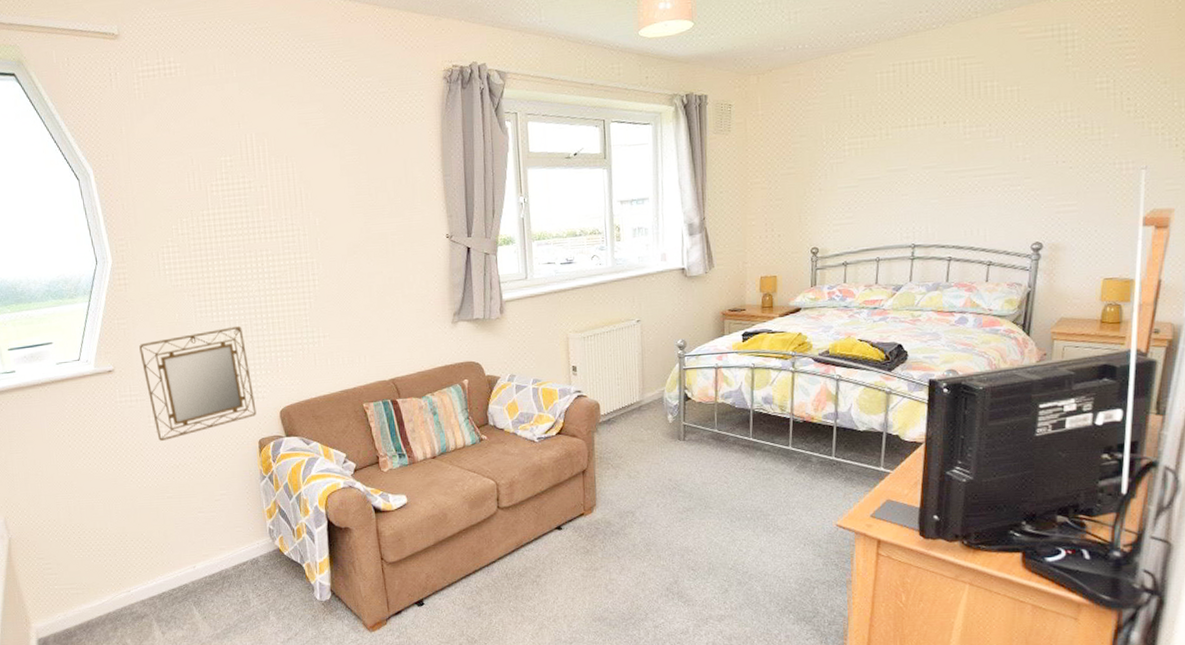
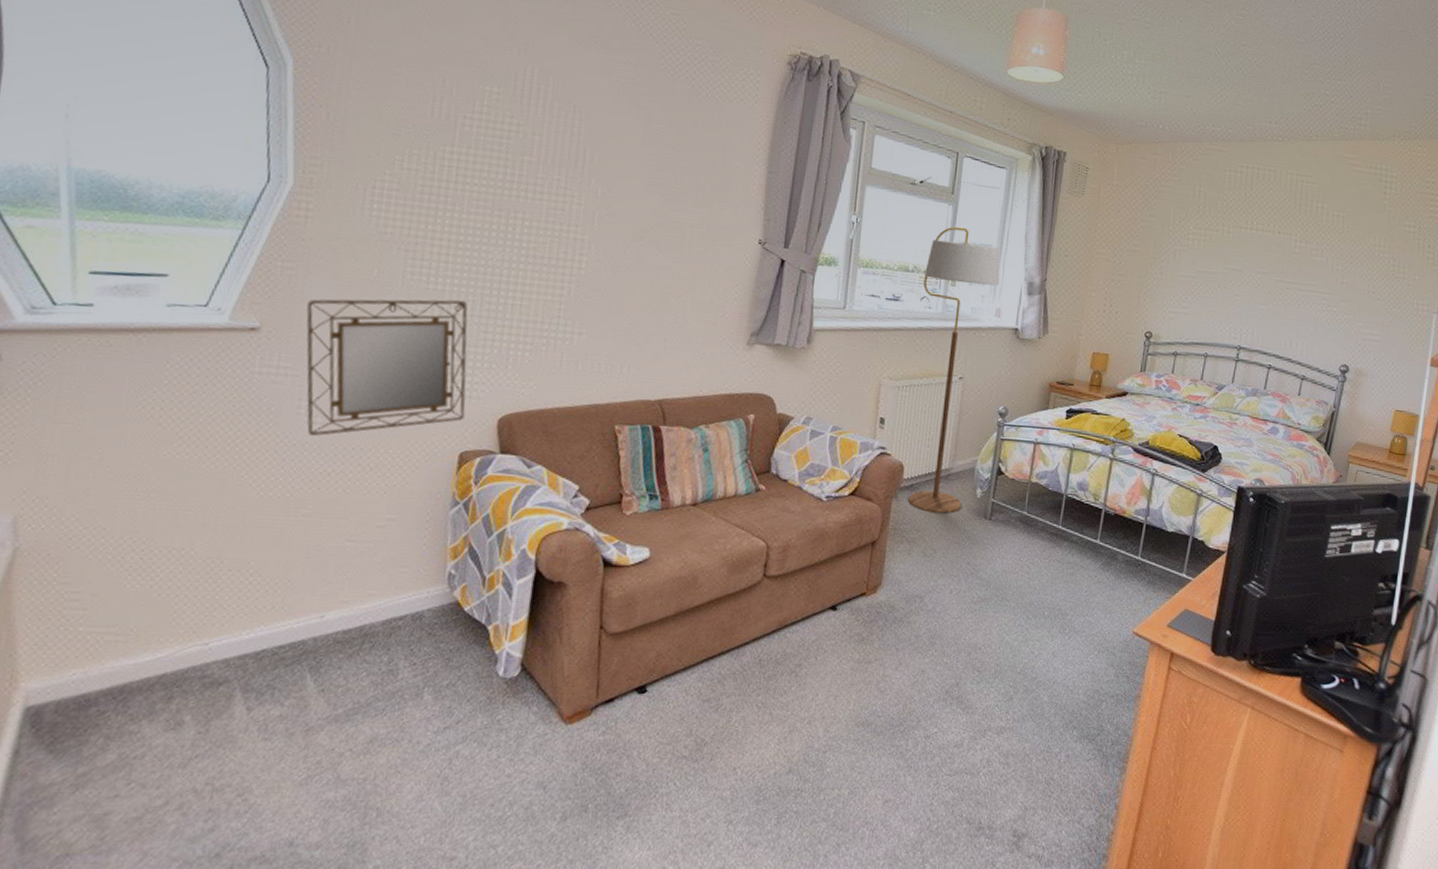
floor lamp: none [591,186,660,441] -> present [908,226,1000,514]

